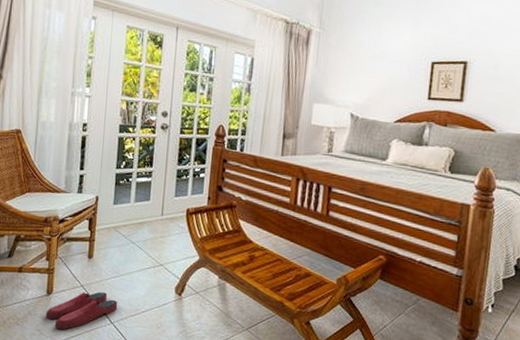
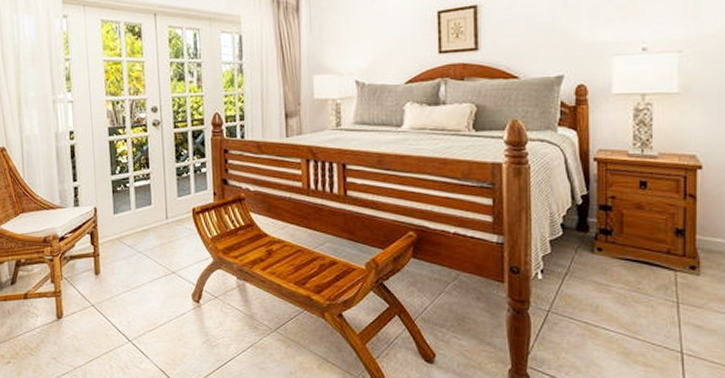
slippers: present [45,291,118,330] -> none [59,309,134,355]

